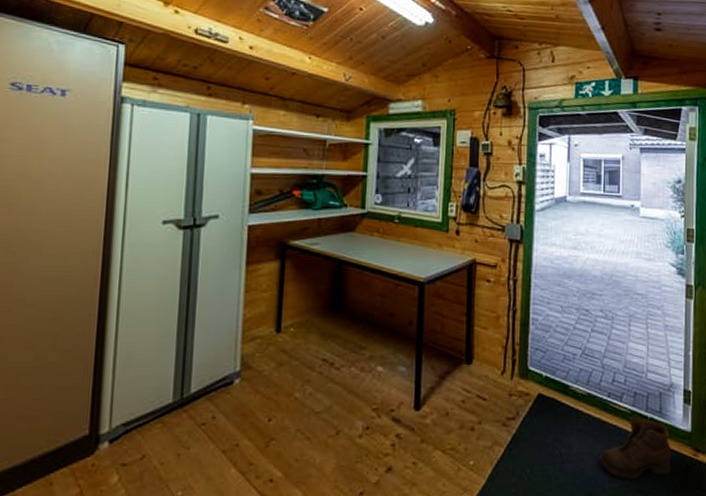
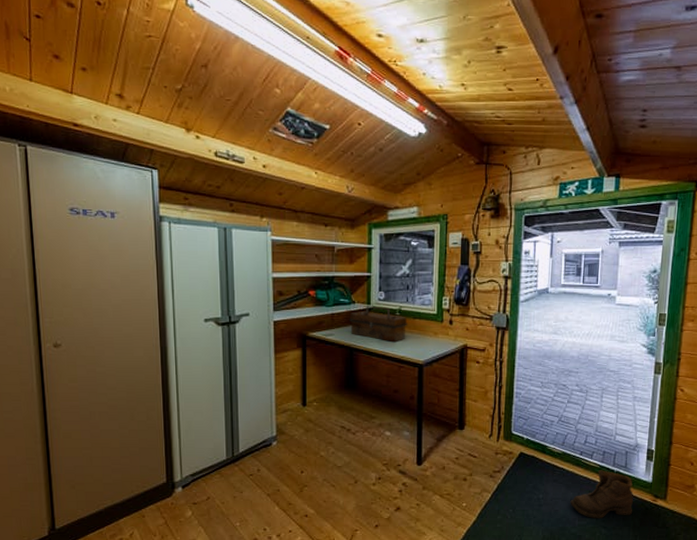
toolbox: none [339,210,408,255] -> present [349,306,408,343]

